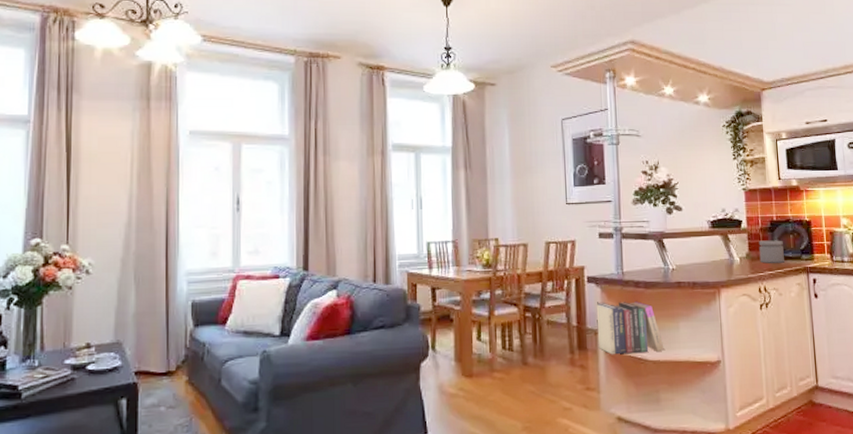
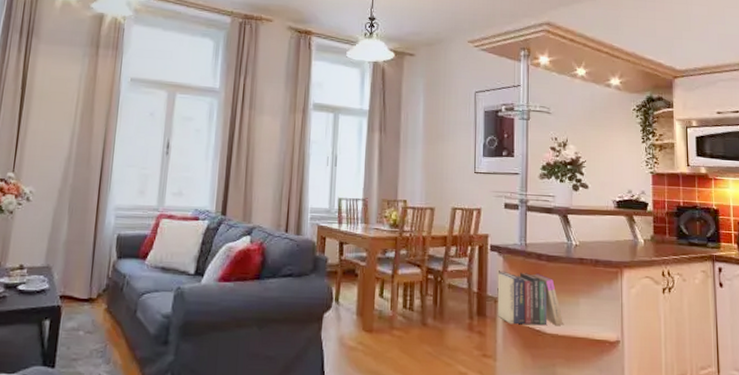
jar: present [758,240,784,264] -> none [664,224,690,250]

